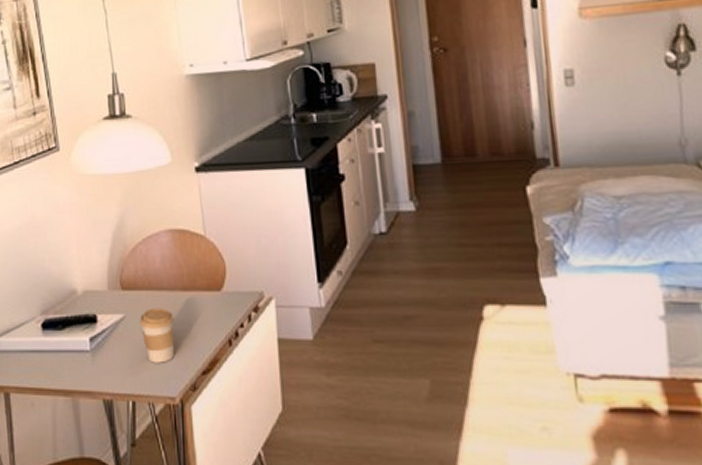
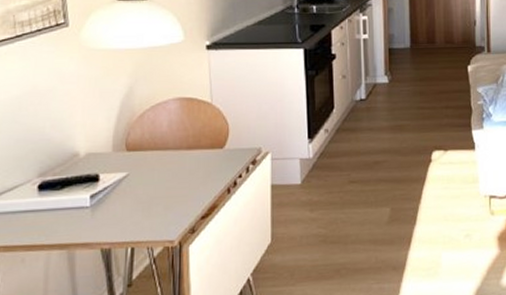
coffee cup: present [139,308,174,363] -> none [143,165,177,213]

